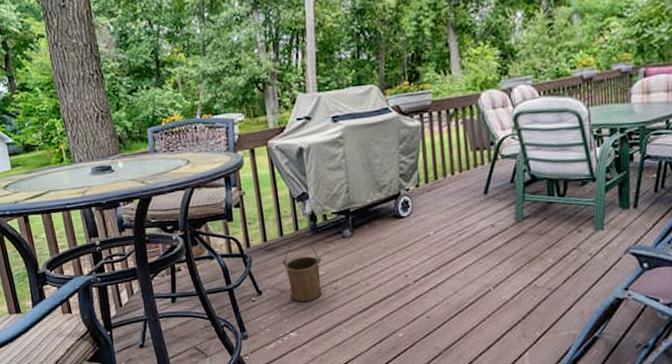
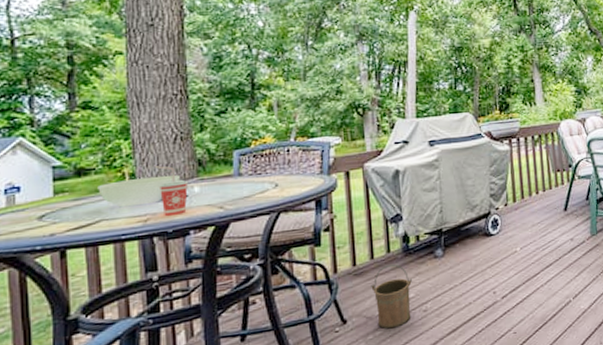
bowl: none [42,151,106,180] -> present [98,174,181,208]
beverage cup: none [84,142,115,190] -> present [154,165,189,217]

